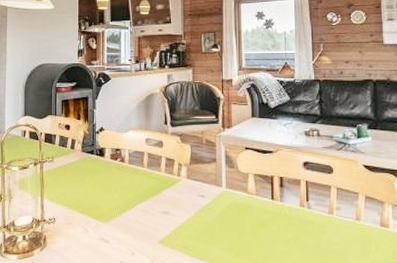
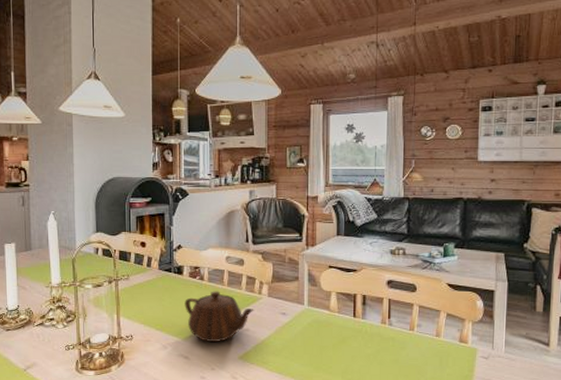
teapot: none [106,173,174,225] -> present [184,291,254,342]

